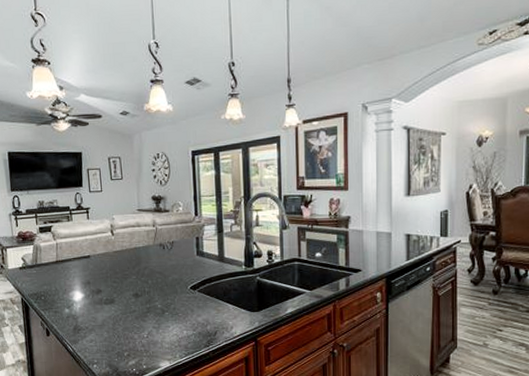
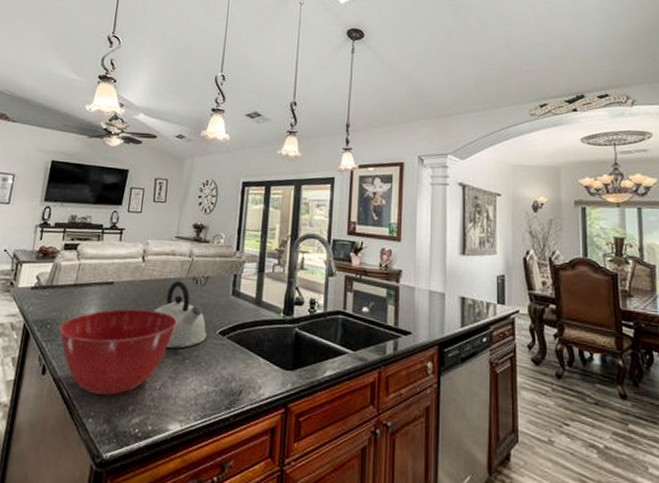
mixing bowl: none [52,276,152,346] -> present [59,309,177,396]
kettle: none [131,248,180,304] -> present [154,281,207,349]

